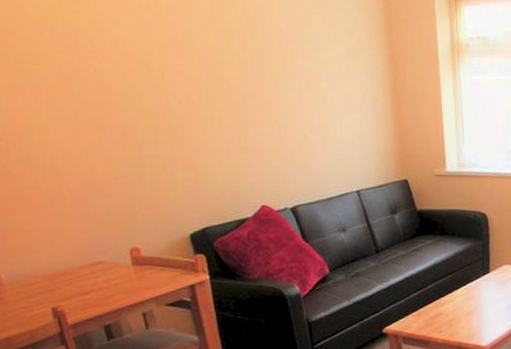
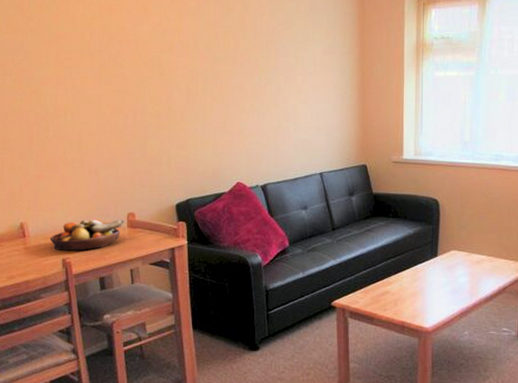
fruit bowl: none [31,256,127,299] -> present [49,219,124,252]

